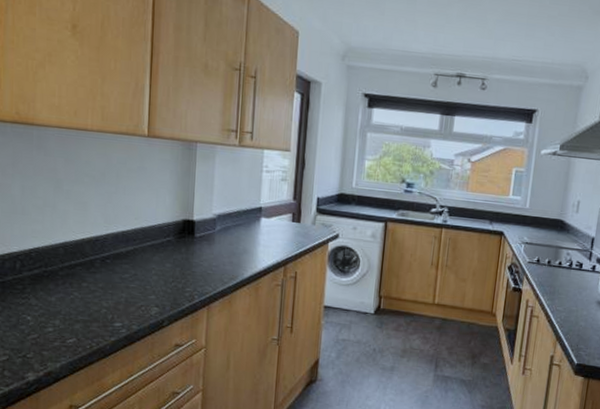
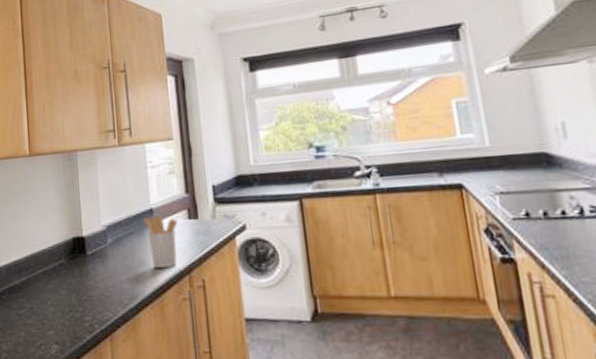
utensil holder: none [251,213,282,259] -> present [142,216,178,269]

